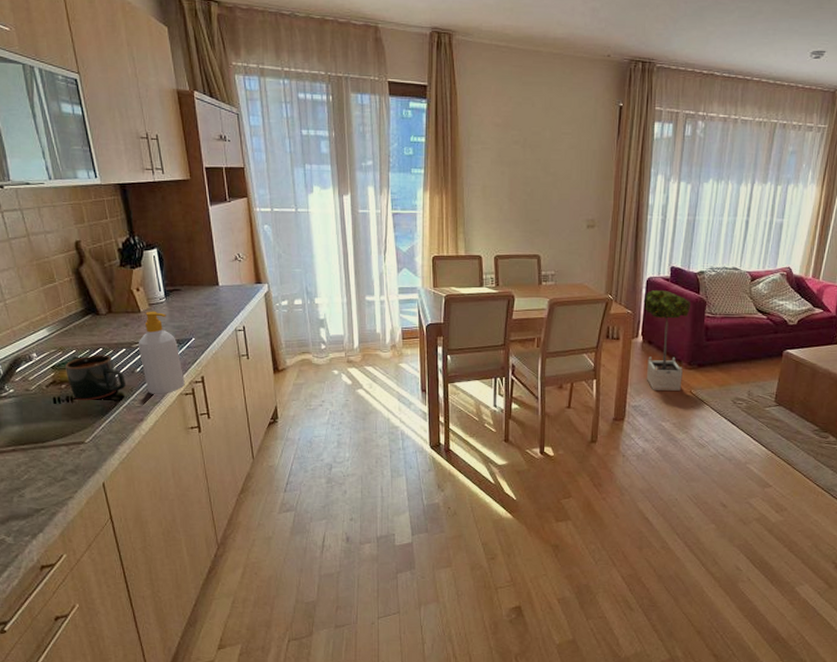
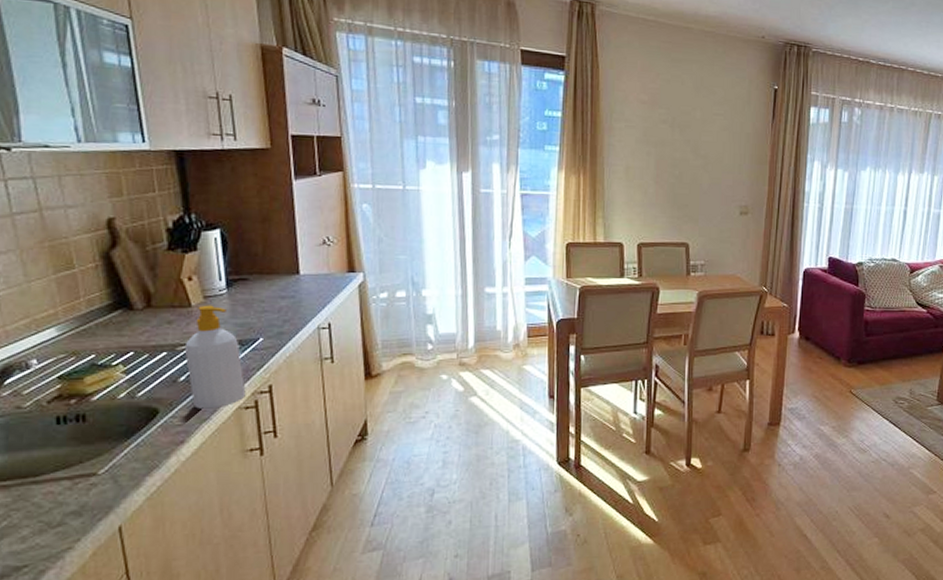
mug: present [65,354,126,401] -> none [78,360,163,420]
potted tree: present [644,289,690,391] -> none [800,281,849,391]

